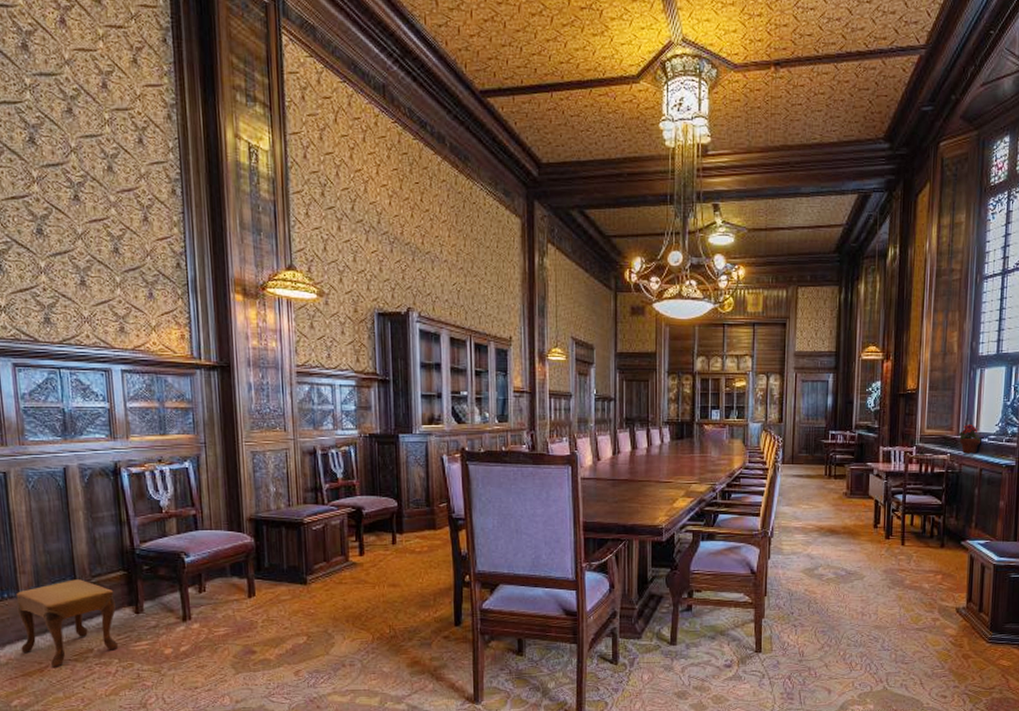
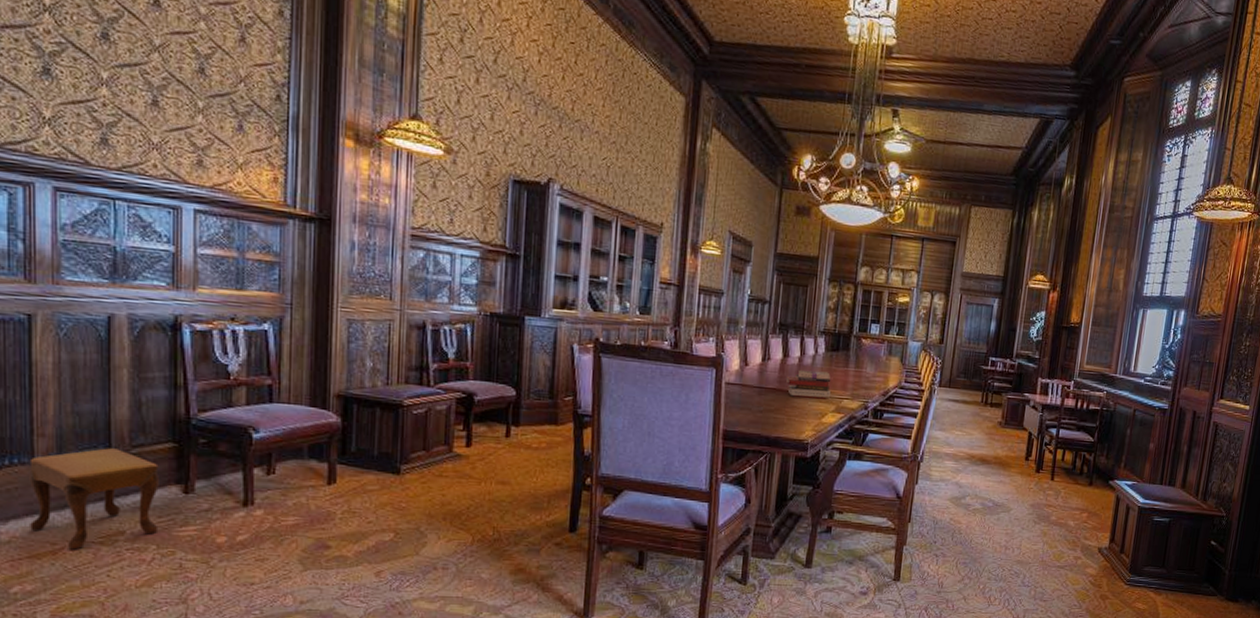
books: none [636,459,680,485] -> present [785,369,832,399]
potted flower: present [958,423,981,455] -> none [1116,363,1138,395]

